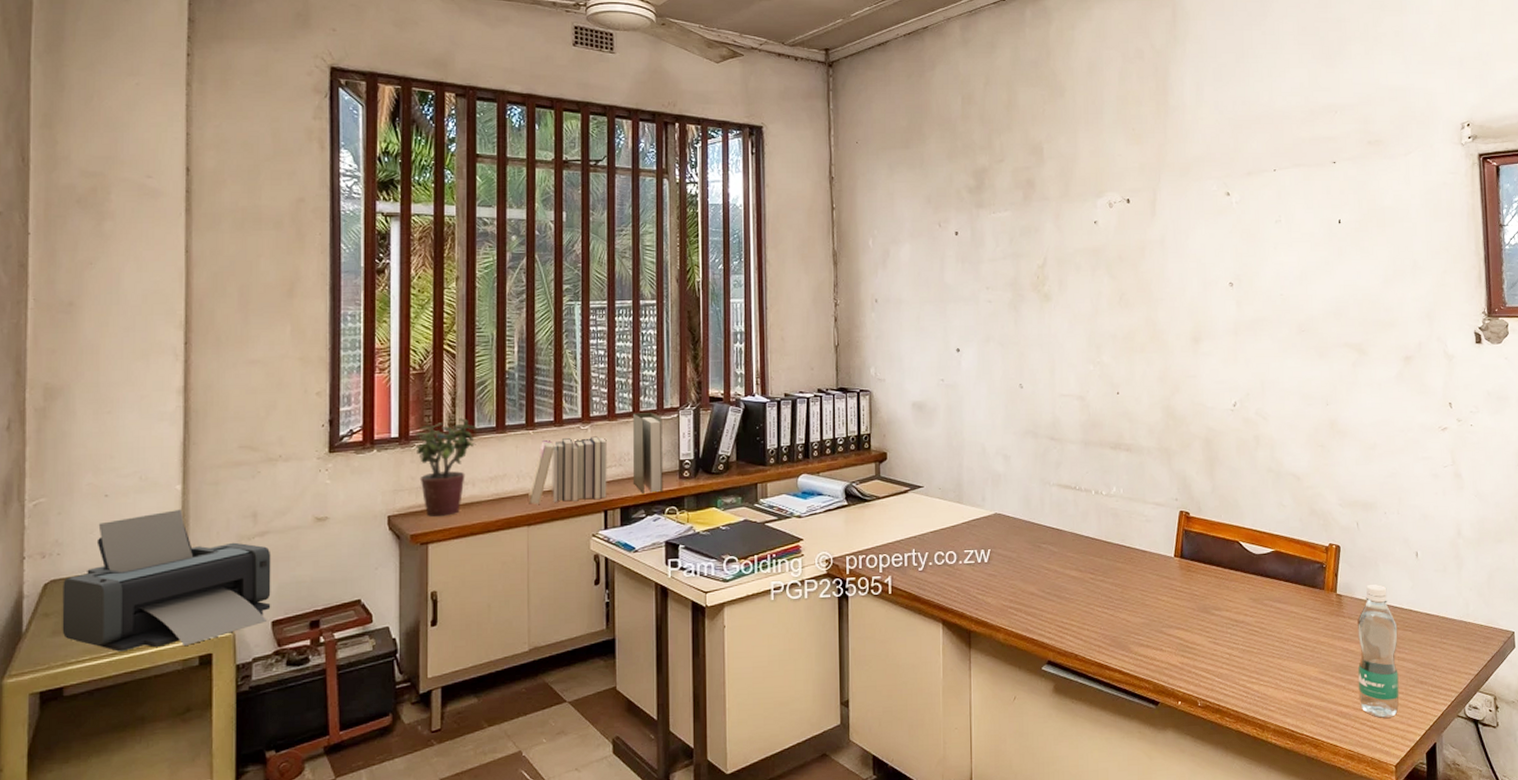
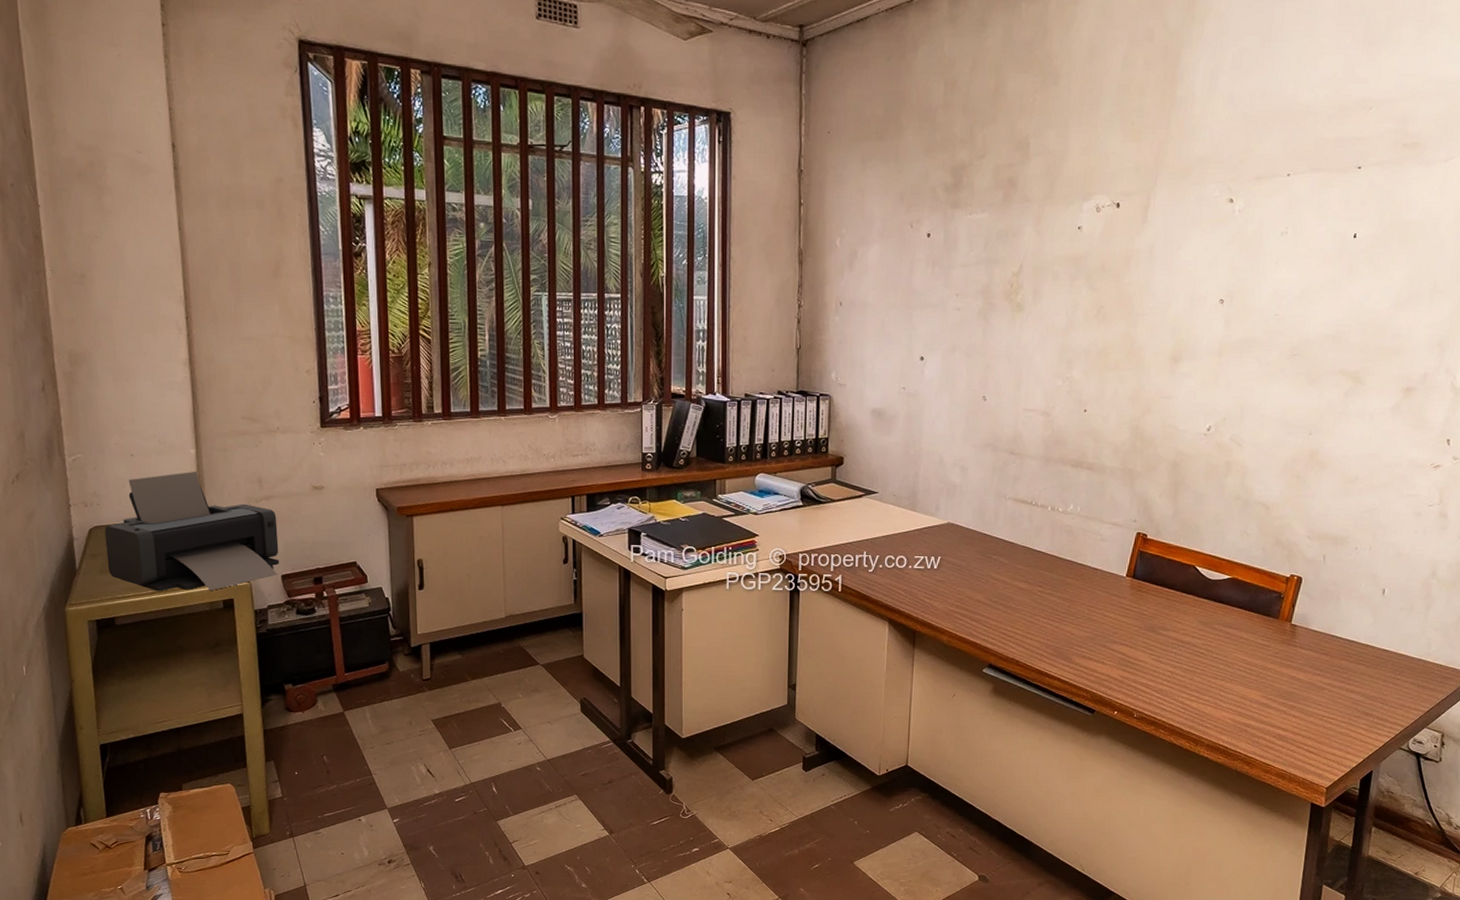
potted plant: present [415,418,478,516] -> none [397,401,454,492]
books: present [527,436,607,505] -> none [501,425,574,488]
binder: present [633,412,663,495] -> none [598,405,627,484]
bottle: present [1357,584,1399,718] -> none [1298,617,1351,744]

